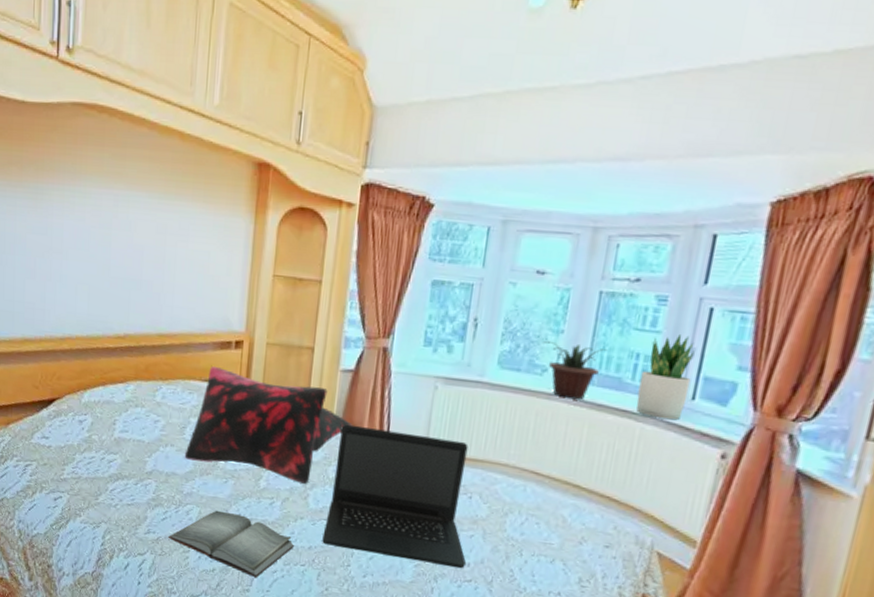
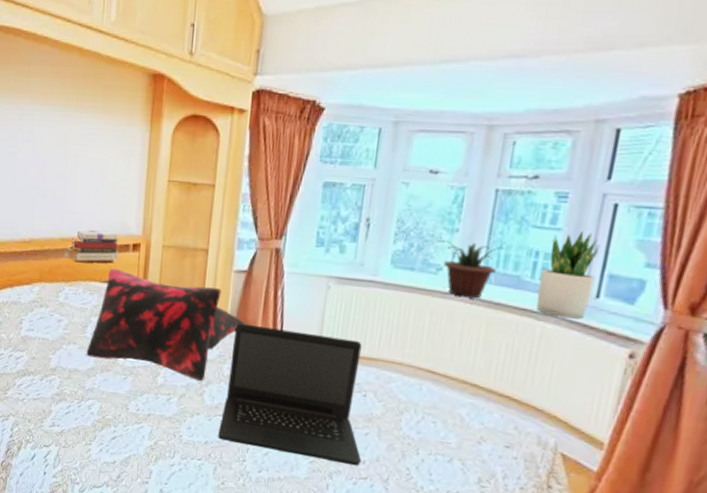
books: none [161,325,220,361] -> present [64,229,119,263]
hardback book: present [167,510,294,577] -> none [71,405,191,470]

